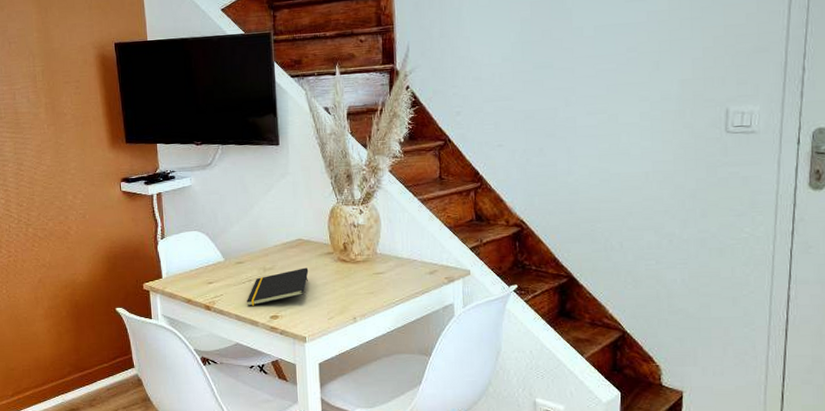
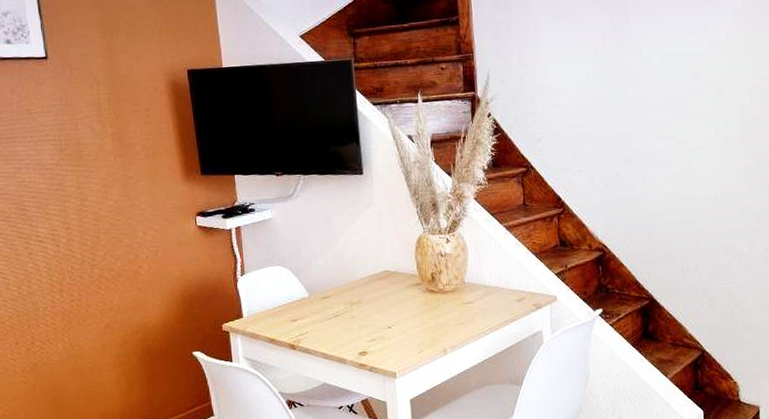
notepad: present [247,267,309,306] -> none [334,300,397,343]

